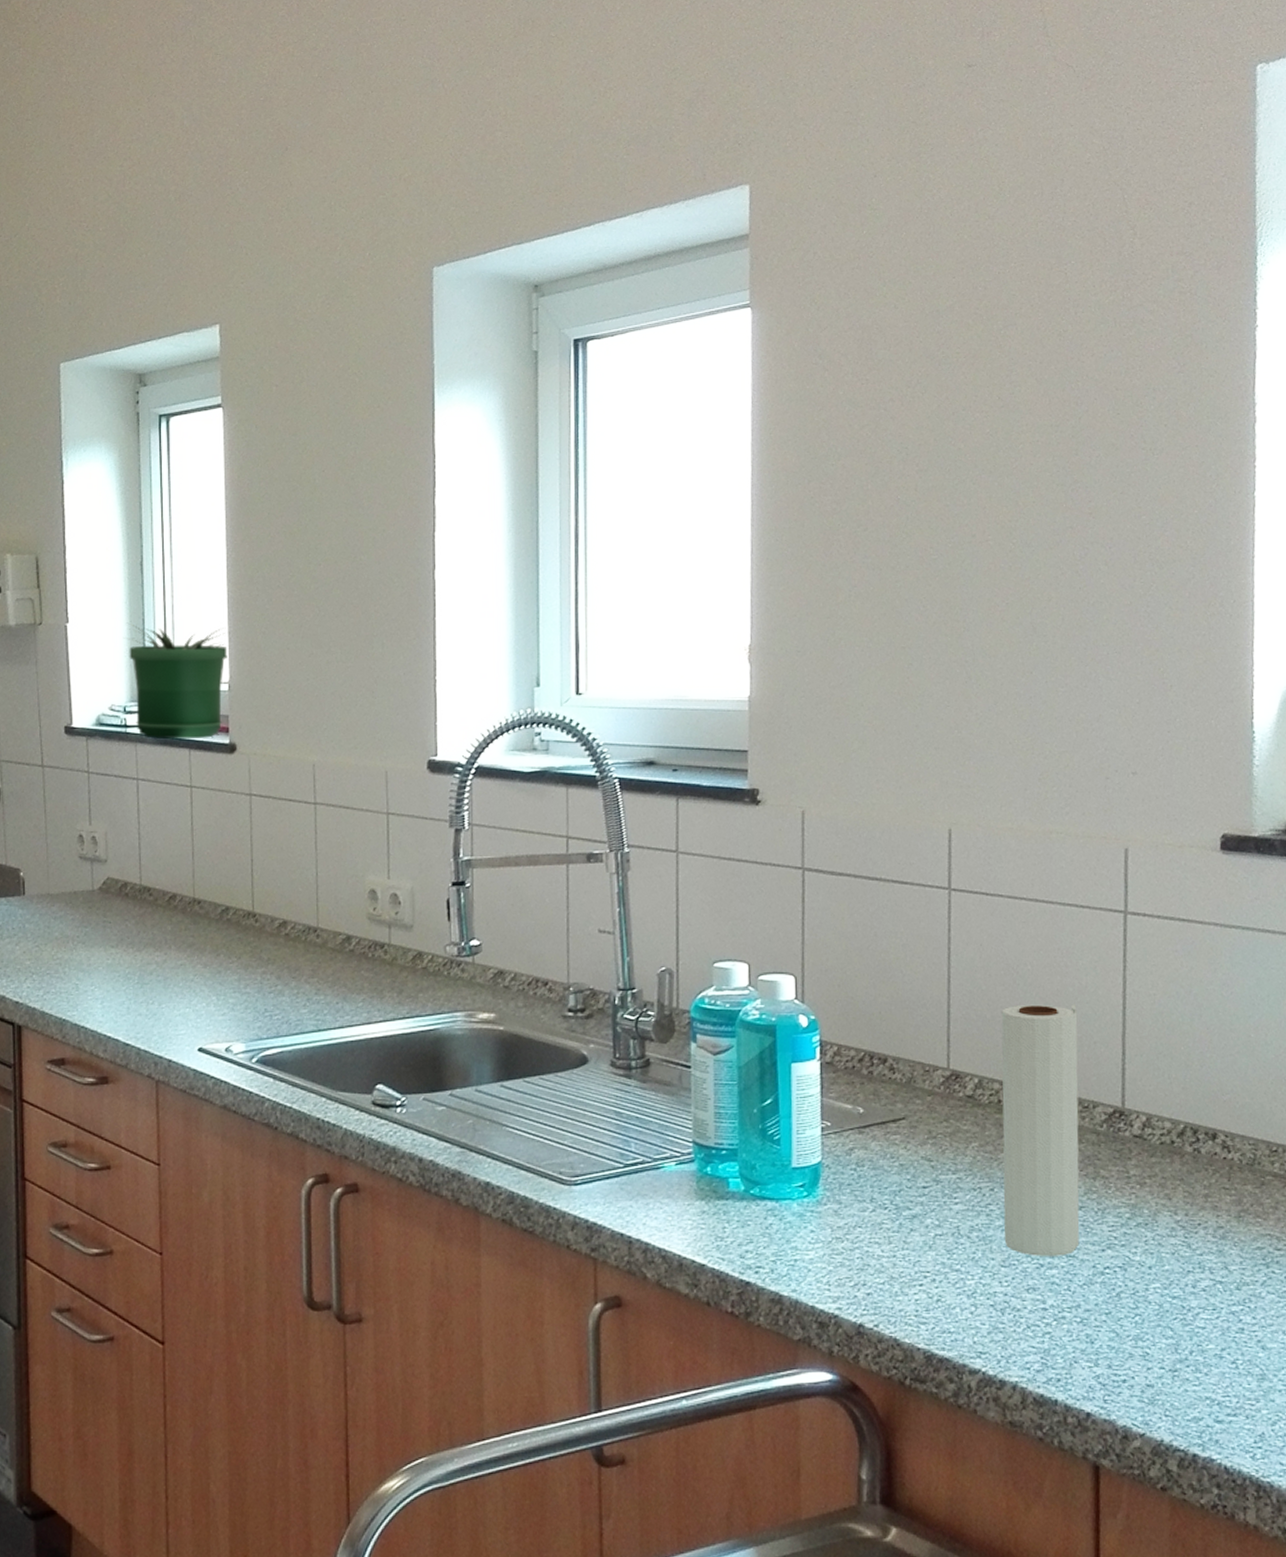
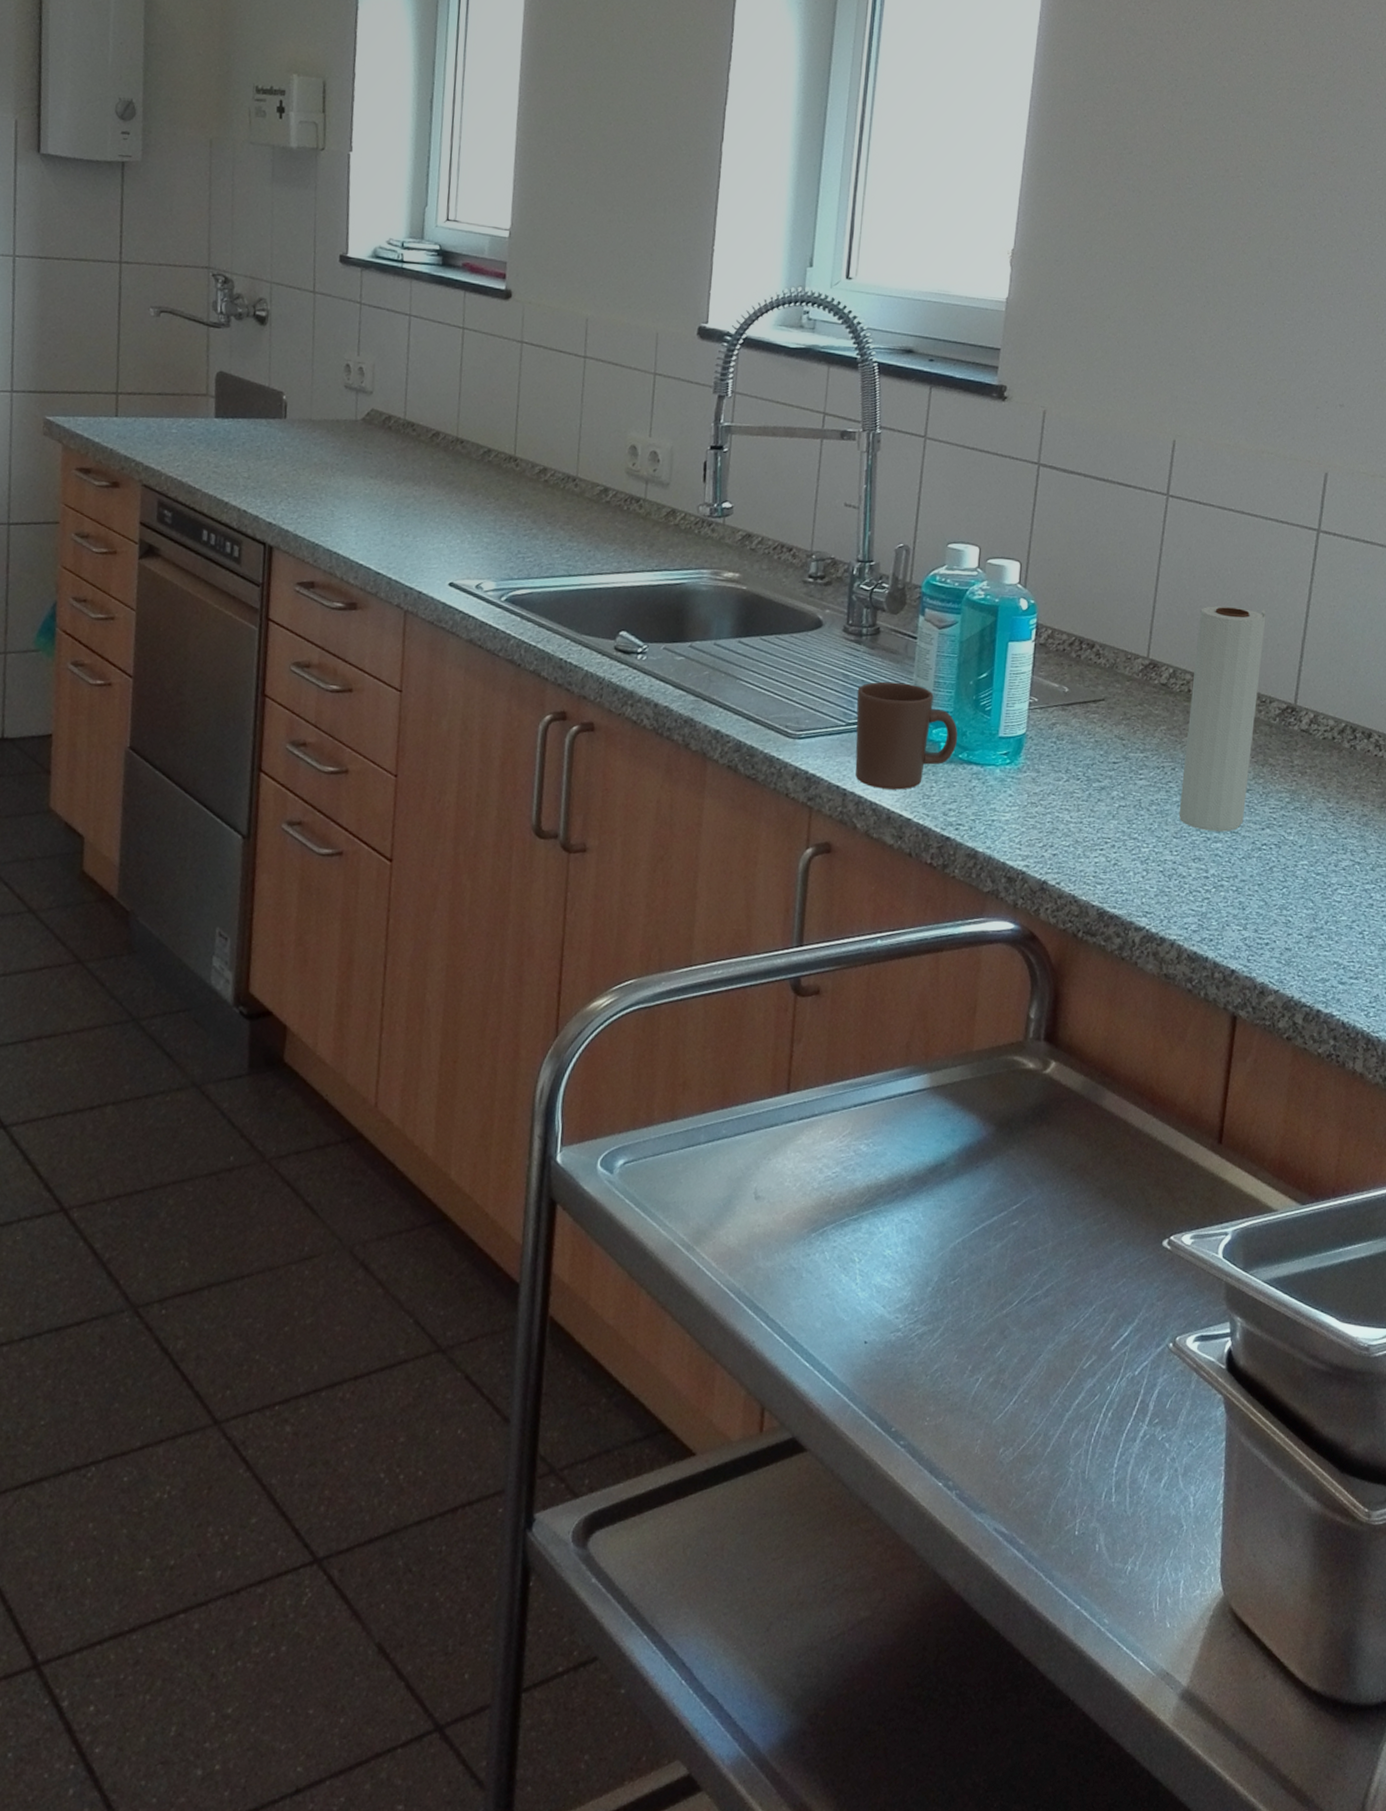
planter: present [124,622,227,740] -> none [407,158,511,282]
mug: none [632,1116,747,1233] -> present [855,681,958,790]

